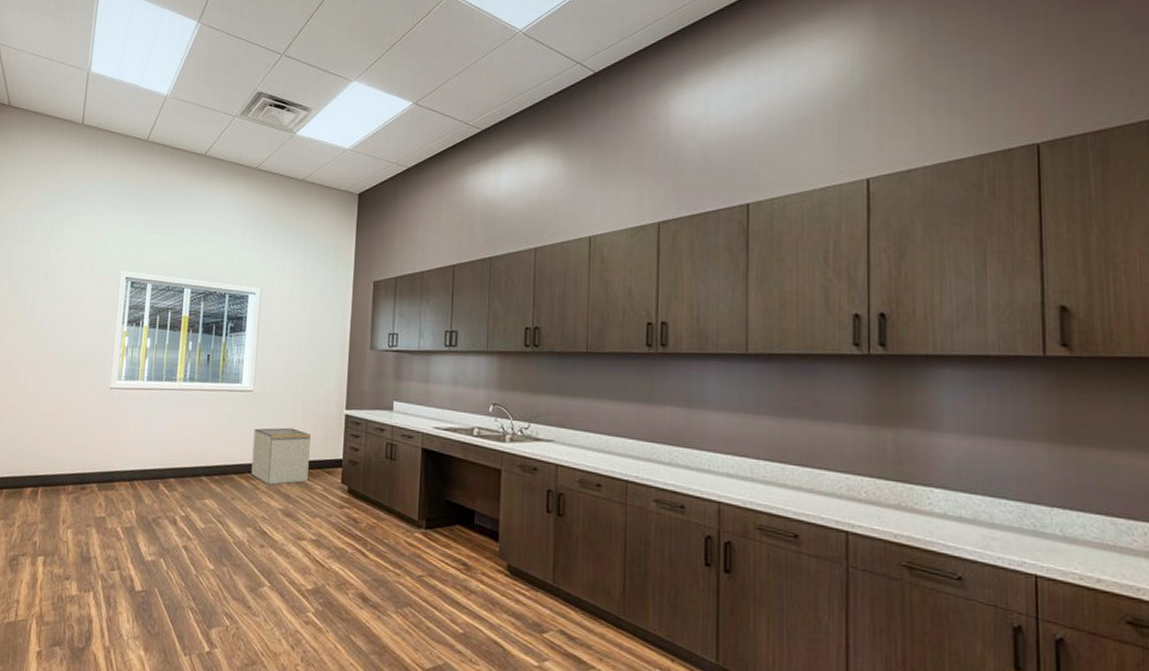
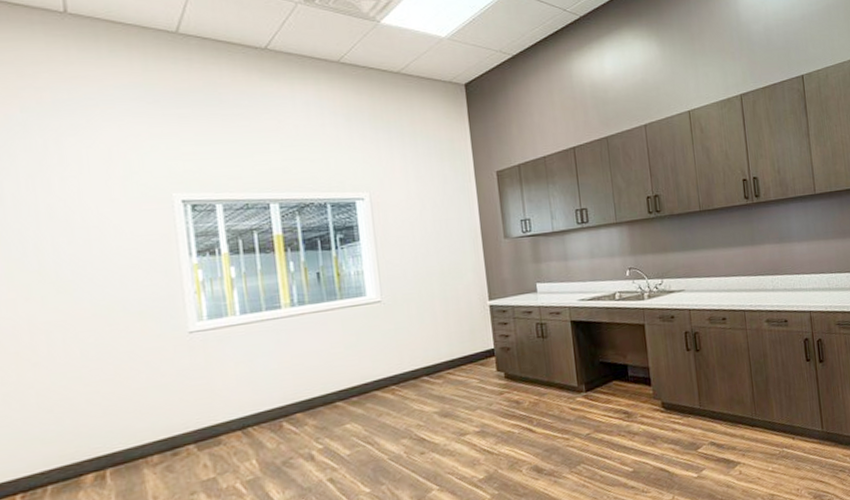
storage bin: present [251,427,311,485] -> none [390,329,461,392]

